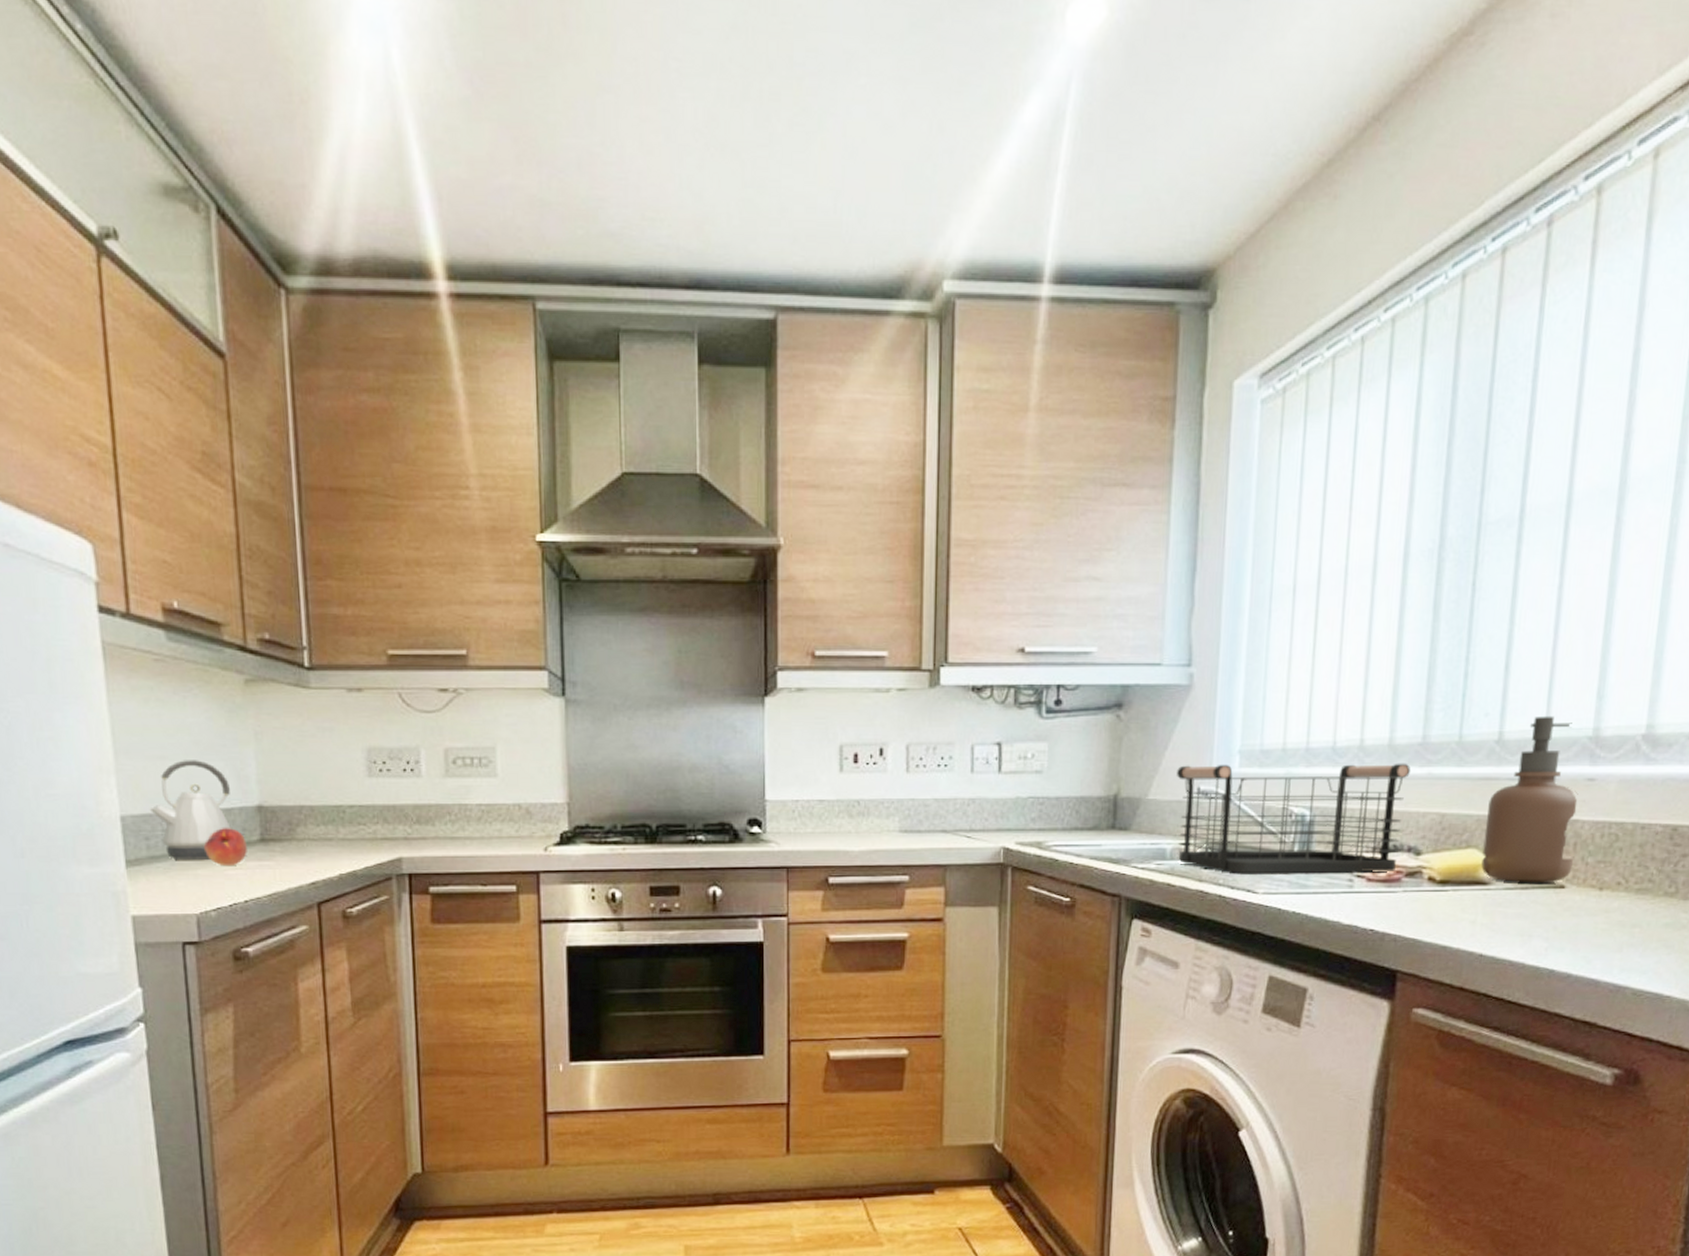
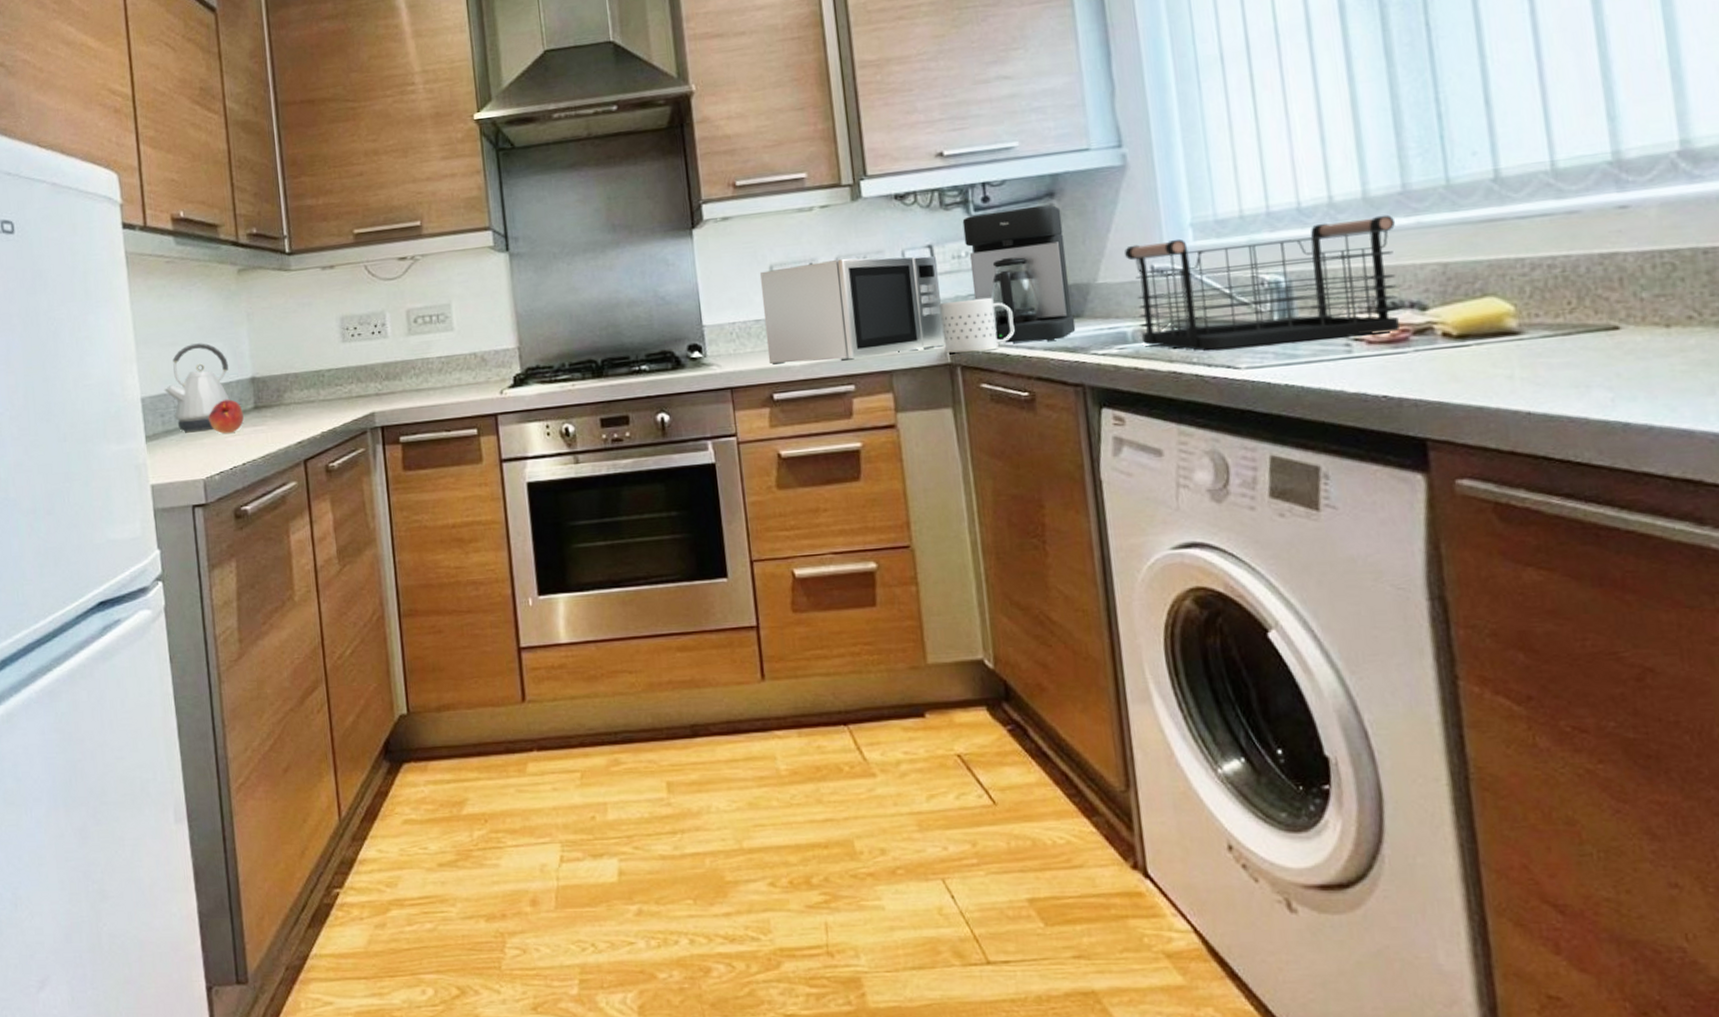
microwave: none [828,746,1004,852] -> present [760,255,945,365]
mug: none [999,801,1067,854] -> present [939,297,1015,354]
coffee maker: none [1032,715,1126,851] -> present [962,204,1076,344]
soap dispenser: present [1481,715,1578,883] -> none [1498,144,1624,329]

